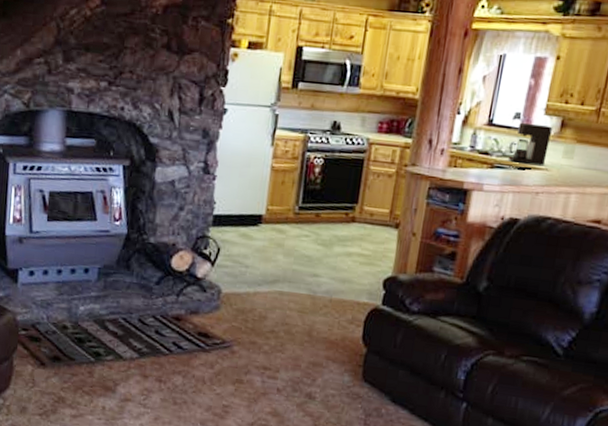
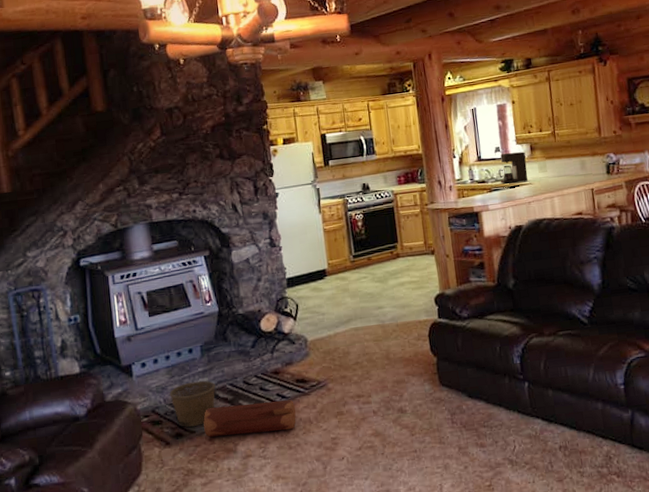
basket: none [54,305,107,355] -> present [169,380,216,428]
decorative log: none [85,338,190,385] -> present [203,400,296,438]

